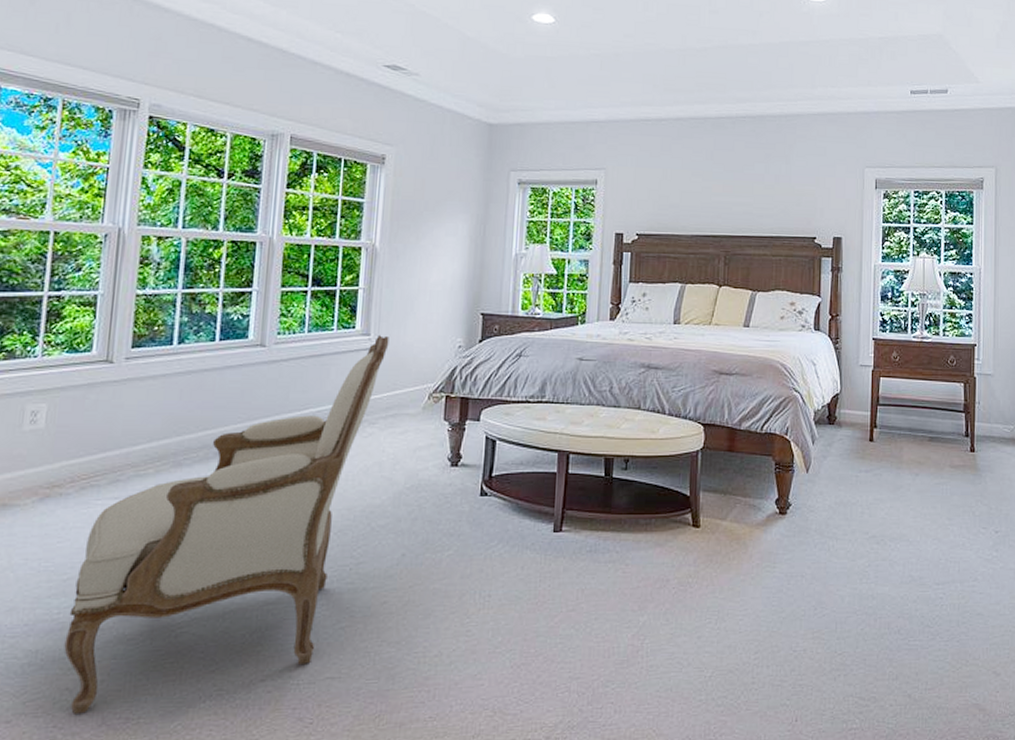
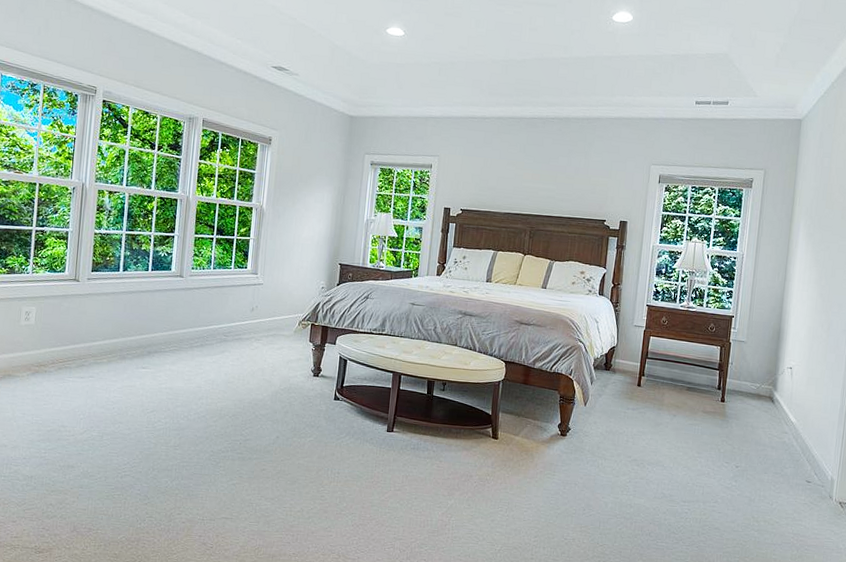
armchair: present [64,335,389,714] -> none [49,275,271,522]

